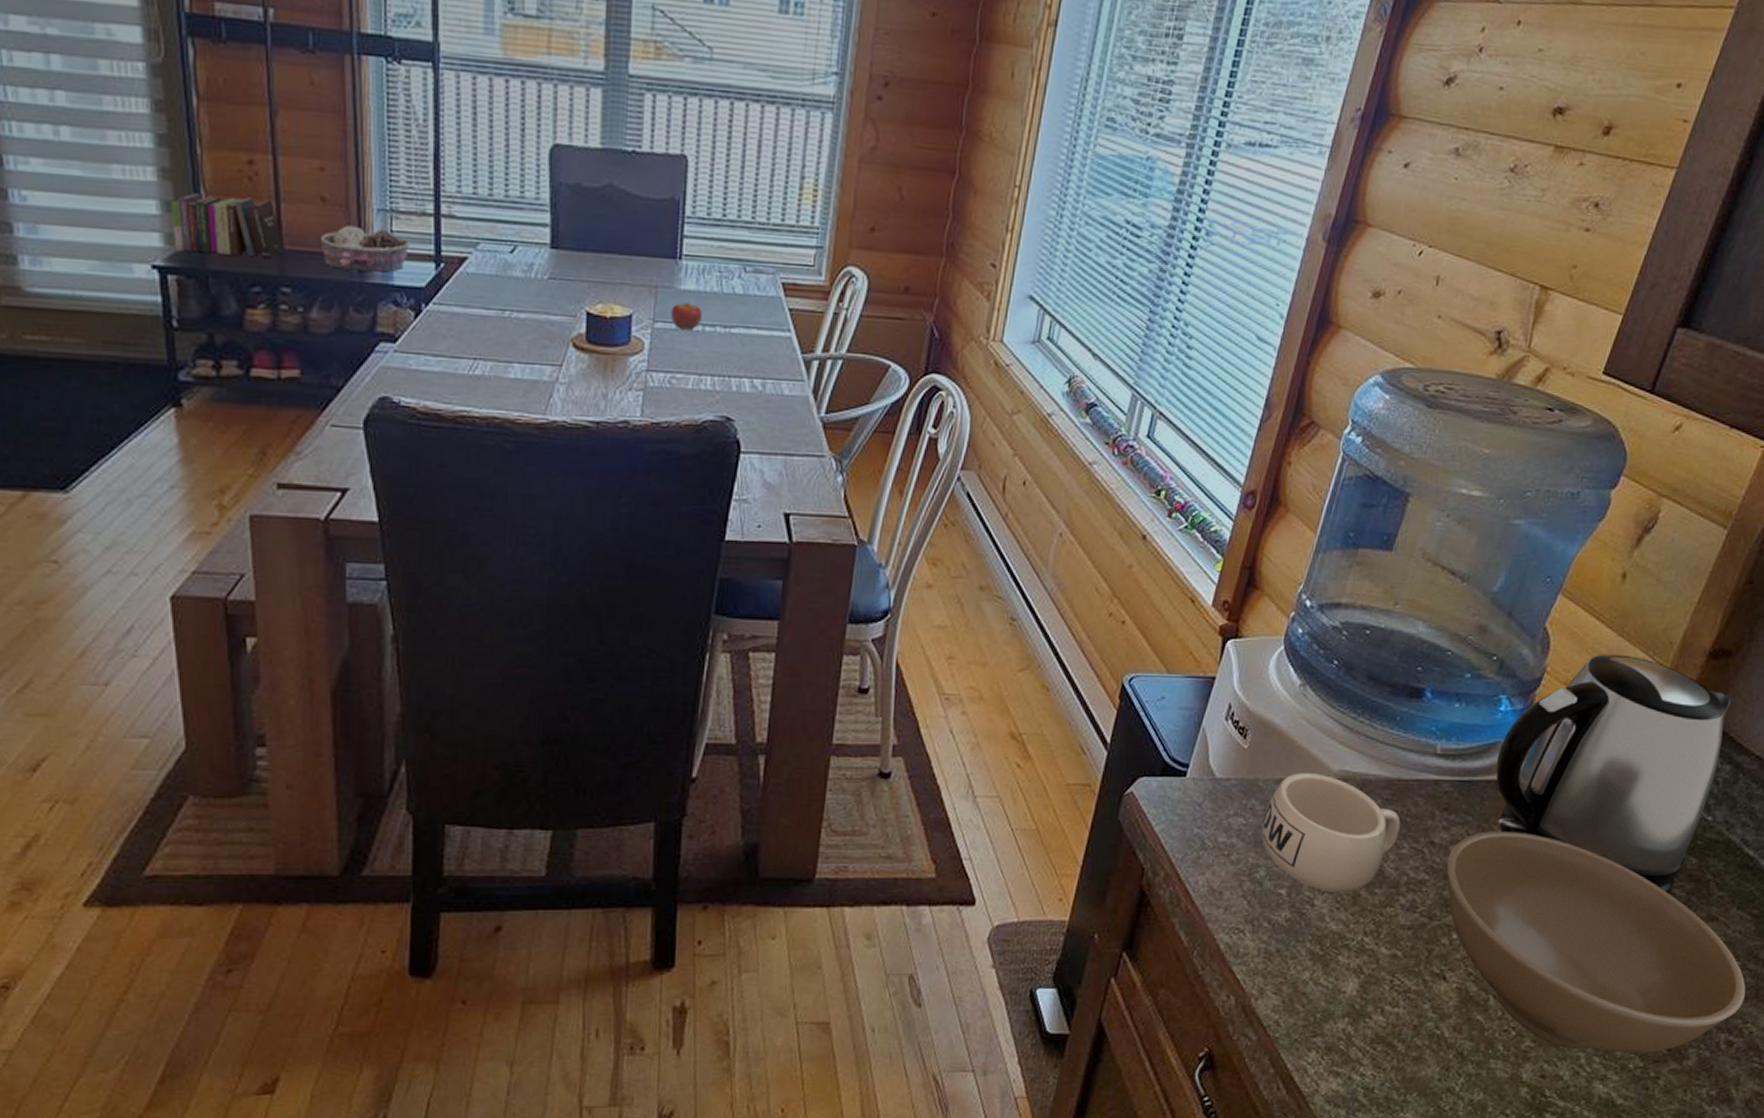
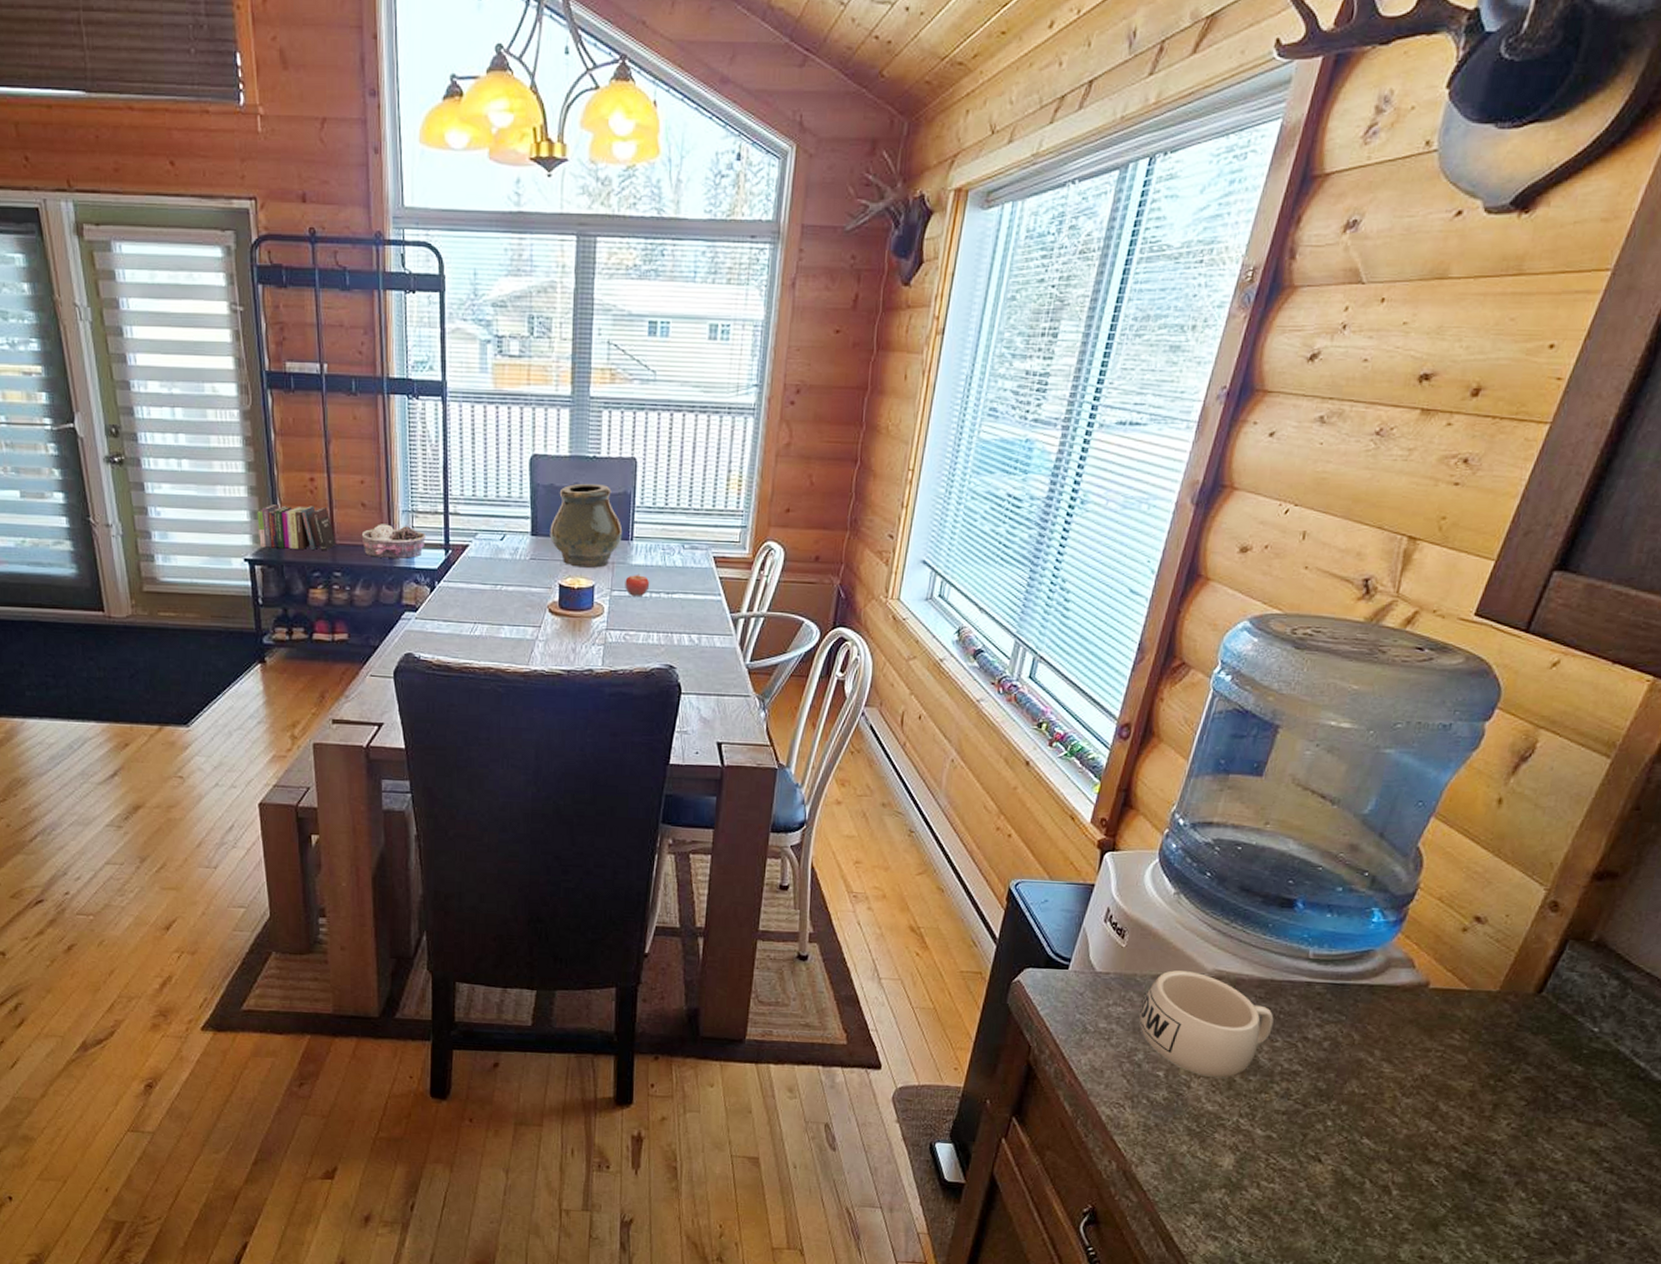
vase: none [574,184,669,294] -> present [549,483,623,569]
bowl: present [1446,831,1746,1053] -> none [1320,1030,1639,1245]
kettle: present [1495,654,1732,895] -> none [1368,872,1618,1099]

